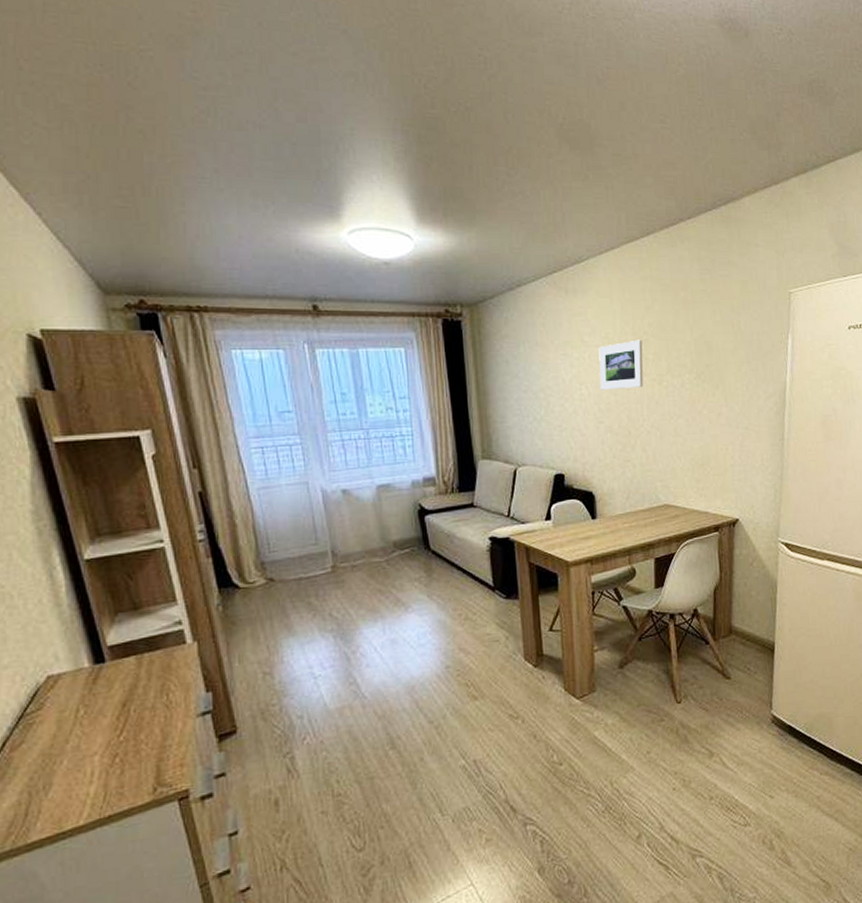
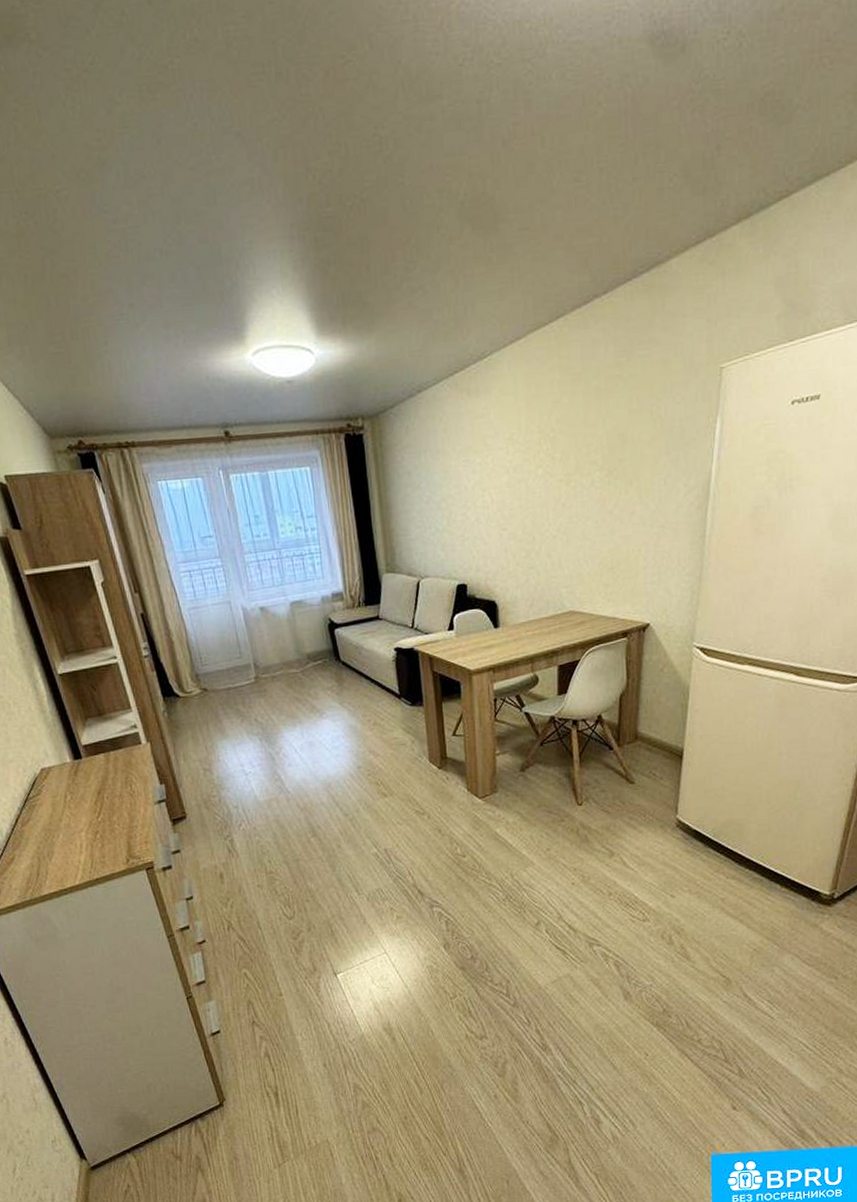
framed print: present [598,339,644,390] -> none [502,437,550,496]

